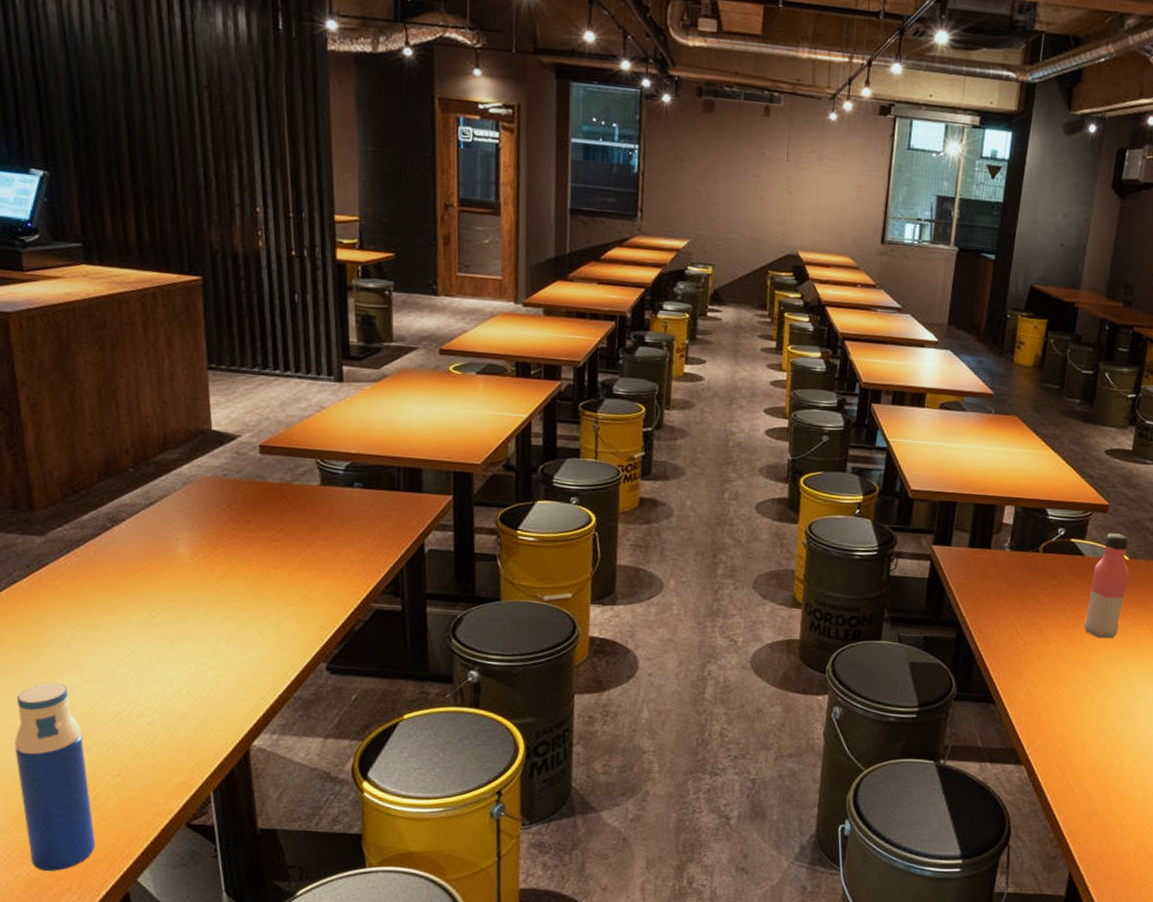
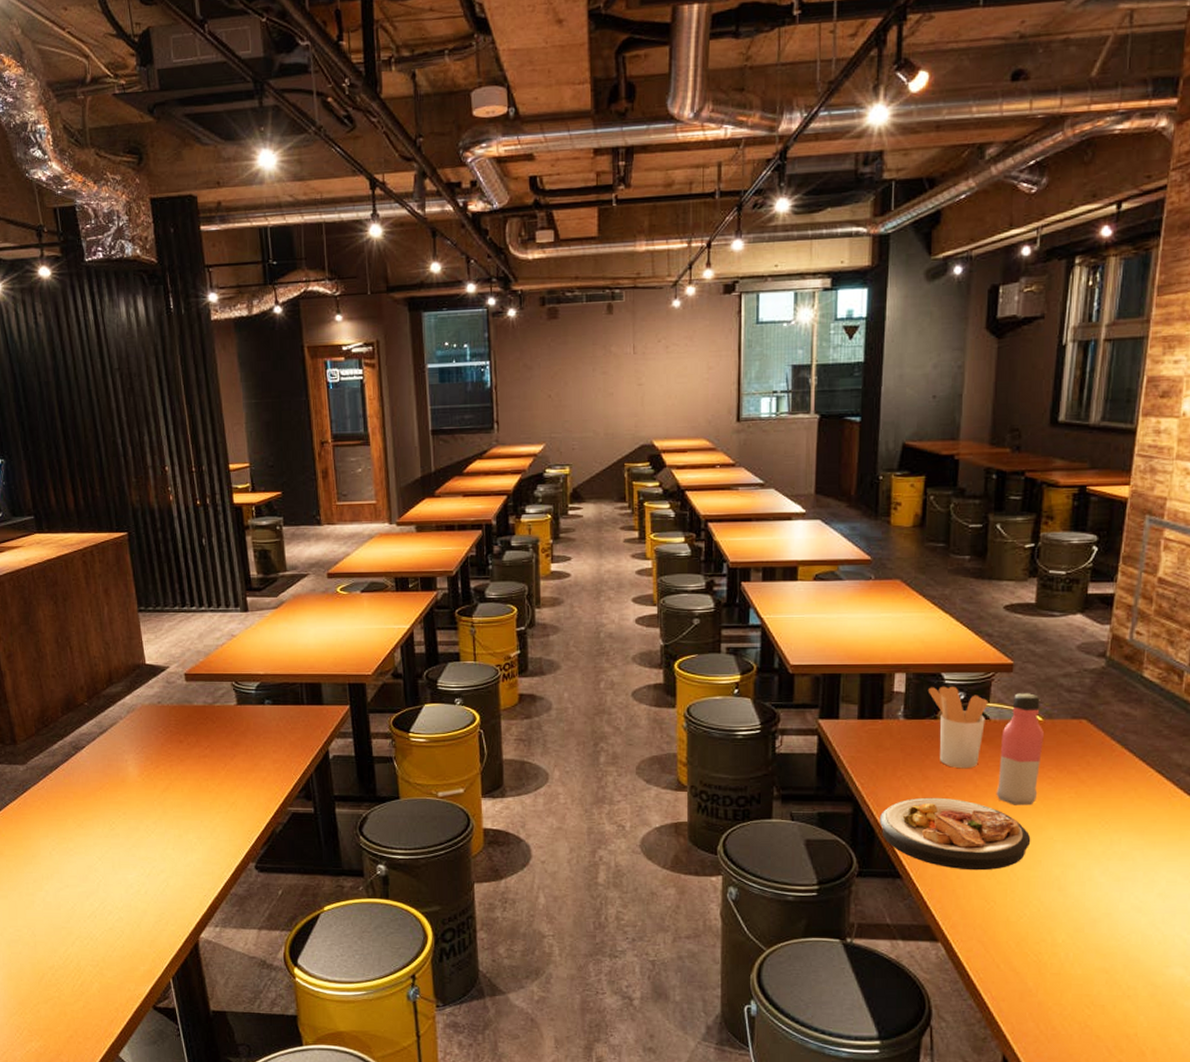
water bottle: present [15,682,96,871] -> none [16,887,85,1047]
plate: none [979,626,1110,698] -> present [879,797,1031,871]
utensil holder: none [1033,521,1084,601] -> present [927,686,988,768]

